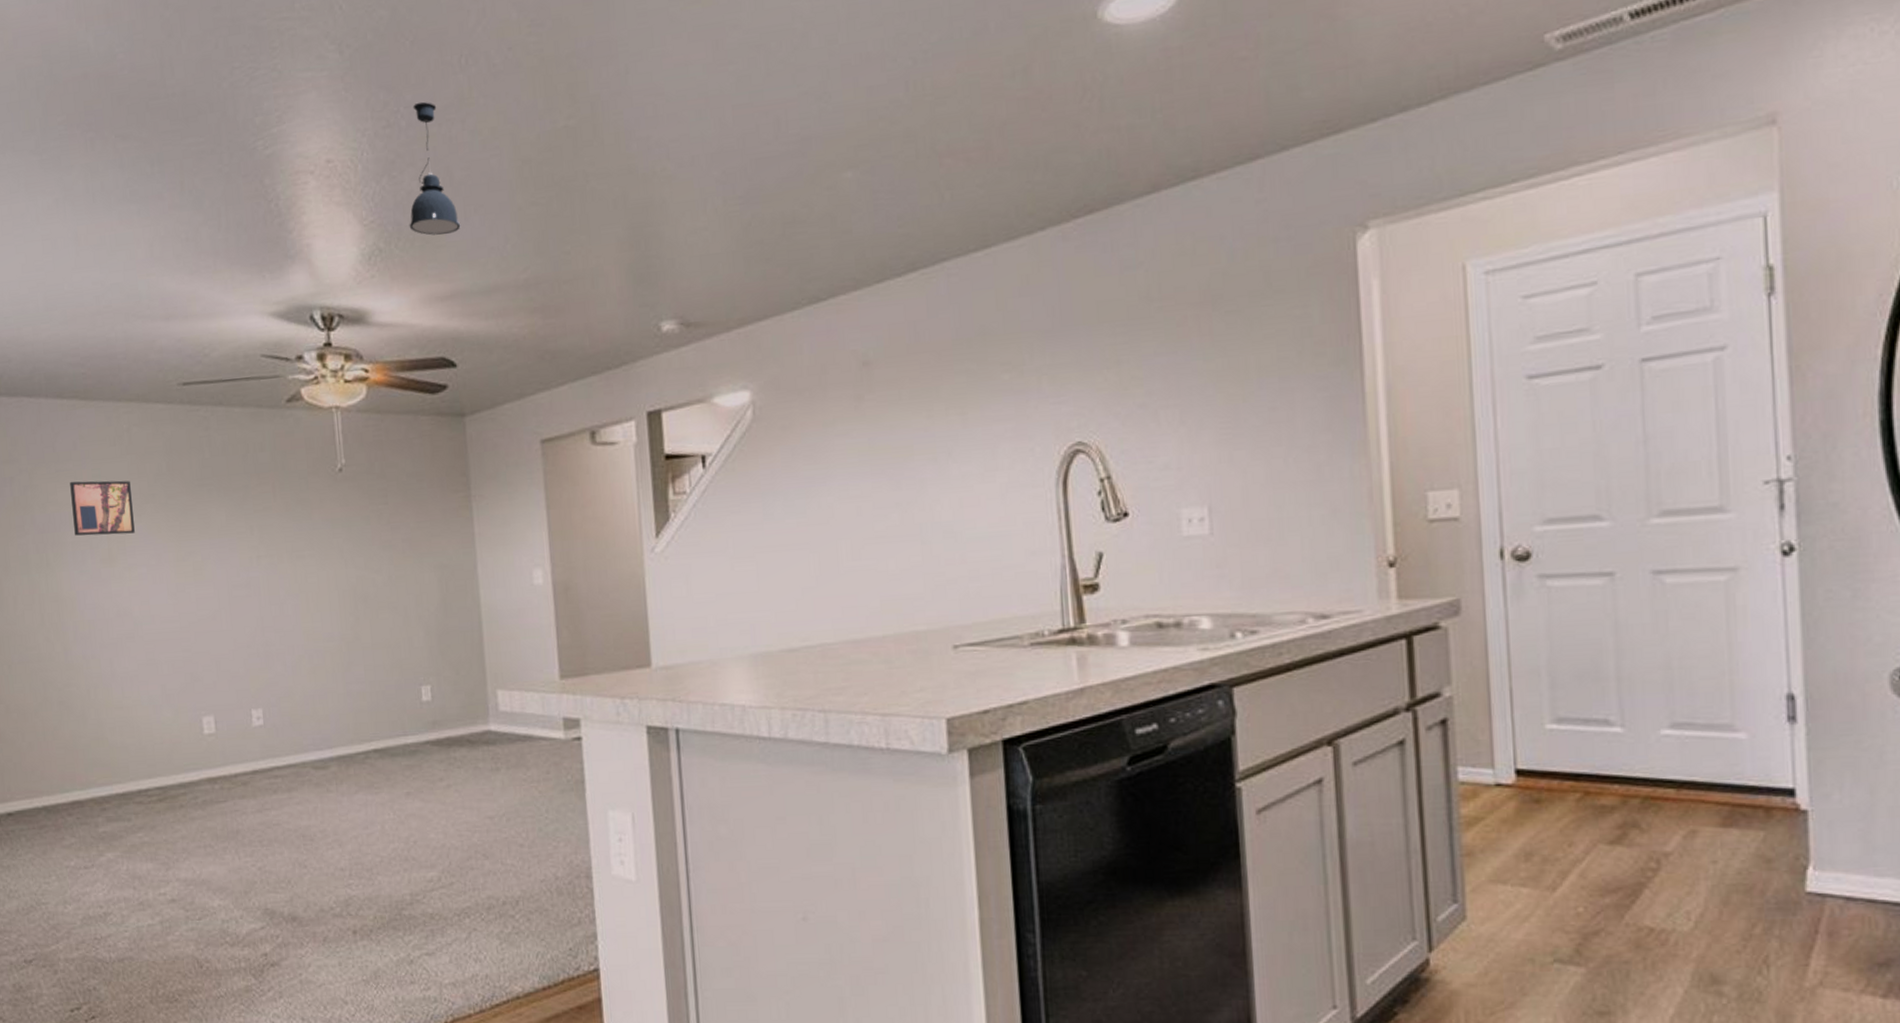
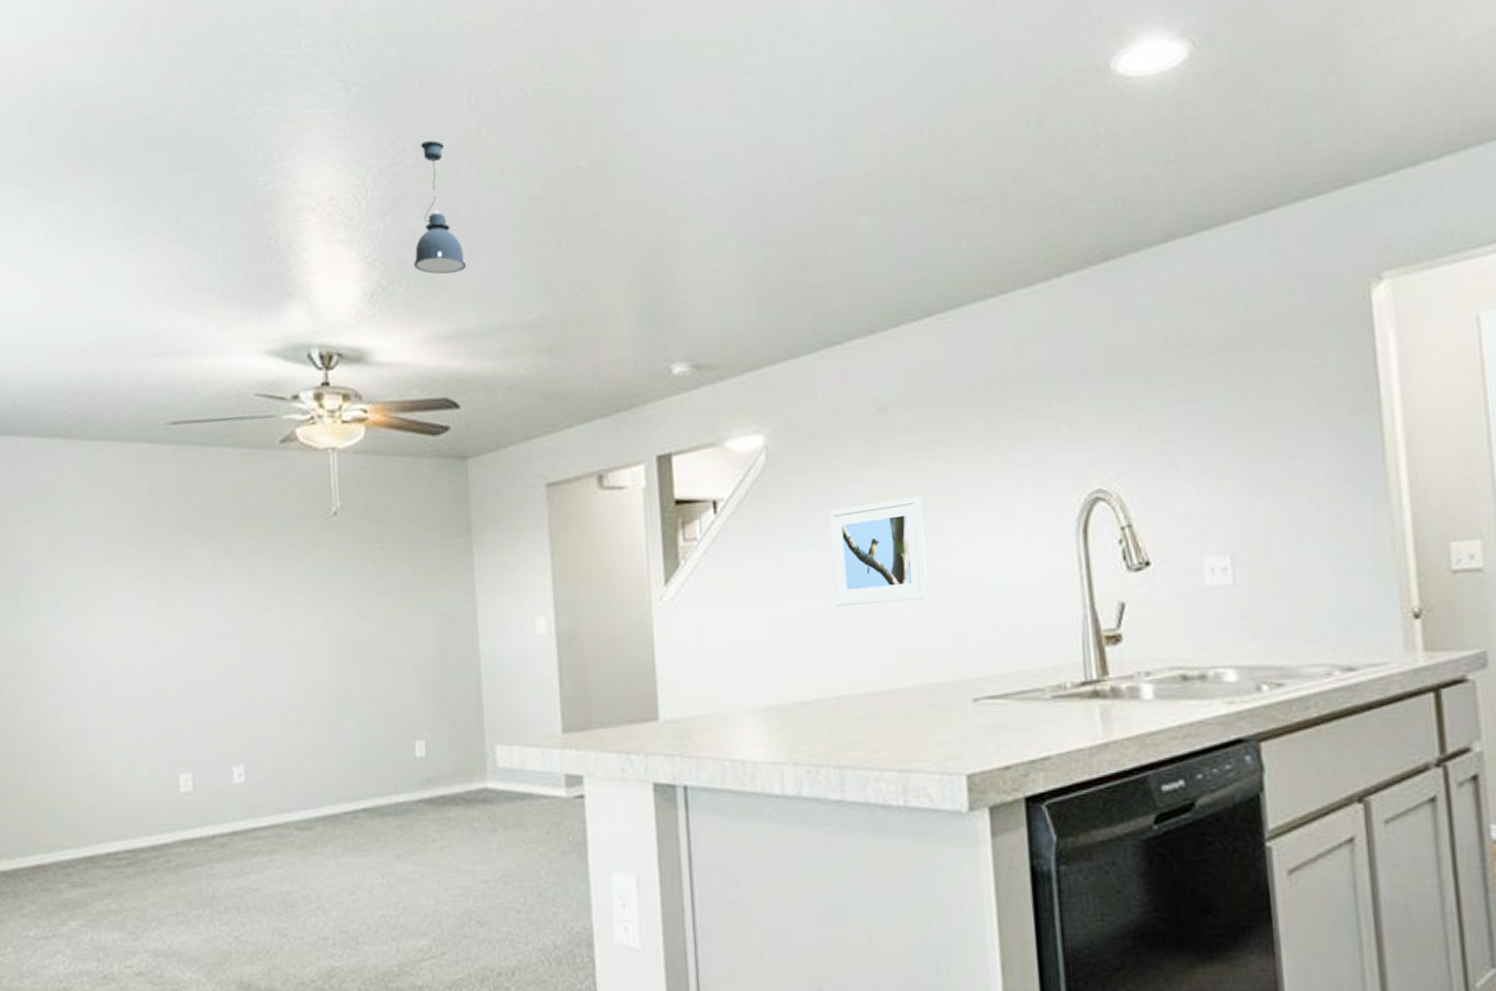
wall art: present [70,480,135,536] -> none [46,523,114,581]
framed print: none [814,450,911,557] -> present [829,496,929,606]

